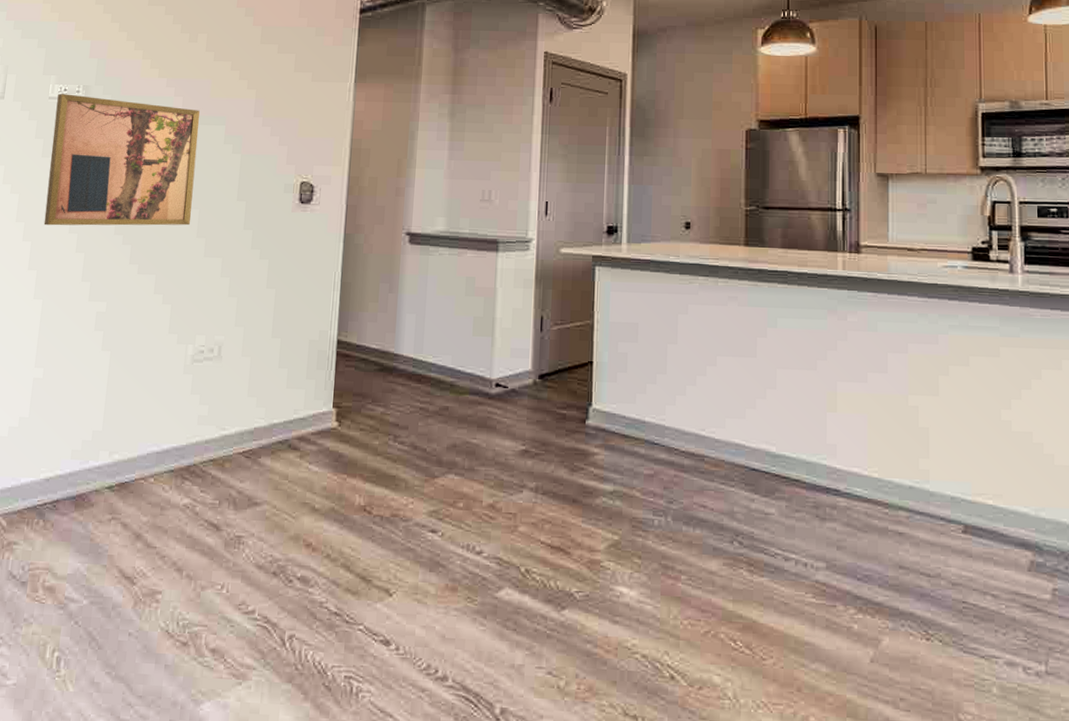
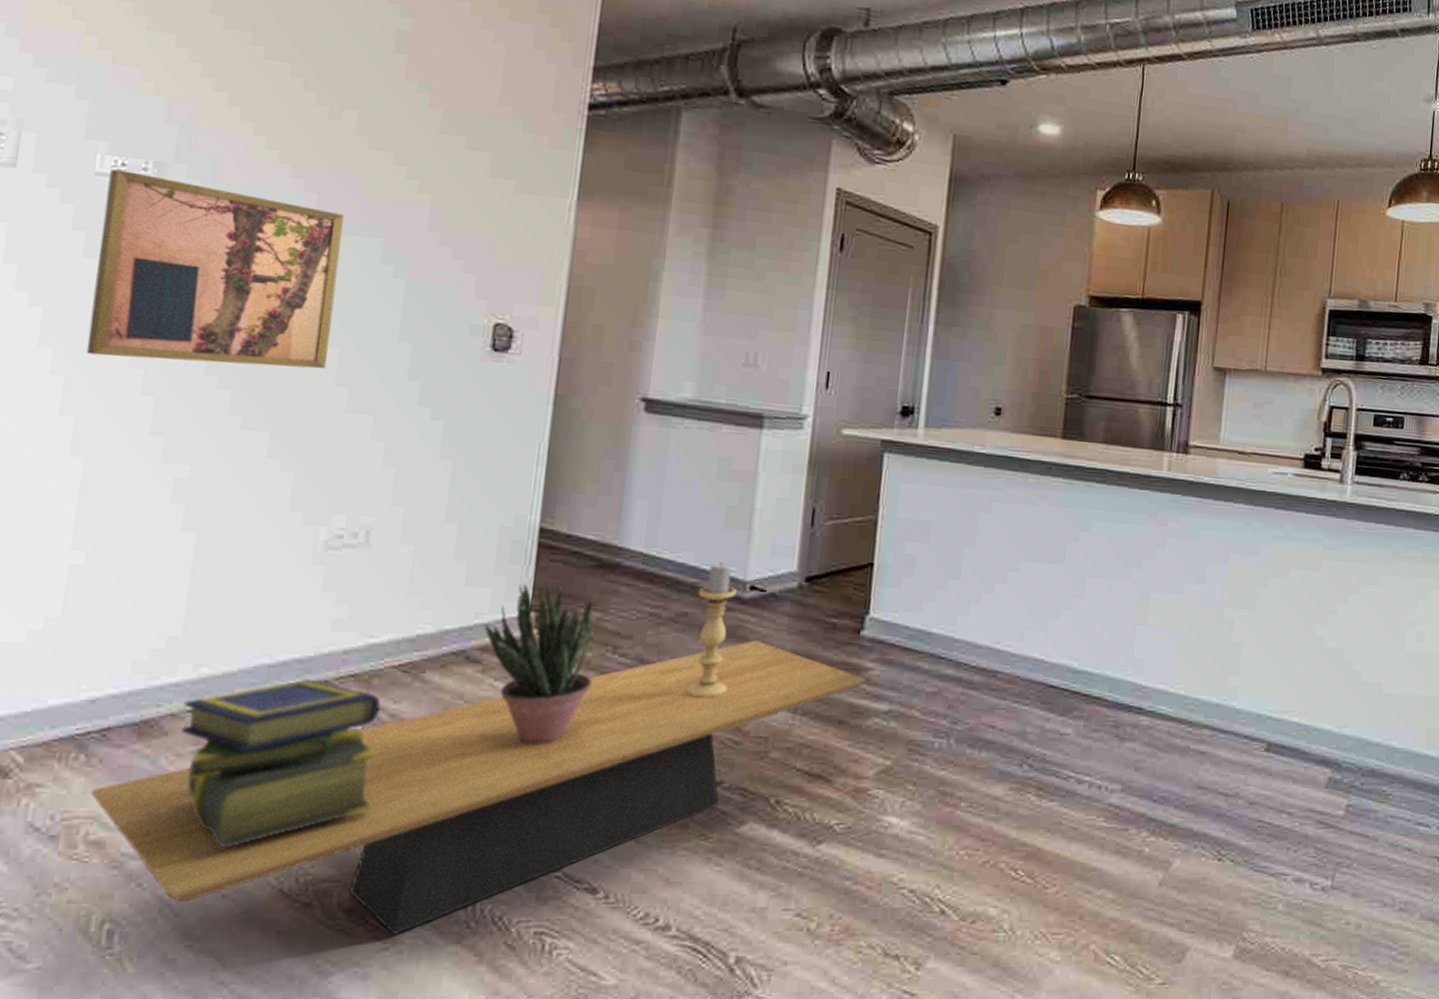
coffee table: none [46,429,593,673] -> present [90,639,866,936]
stack of books: none [101,462,231,594] -> present [180,678,381,846]
potted plant: none [301,381,379,517] -> present [485,580,593,745]
candle holder: none [451,364,485,479] -> present [687,562,737,698]

